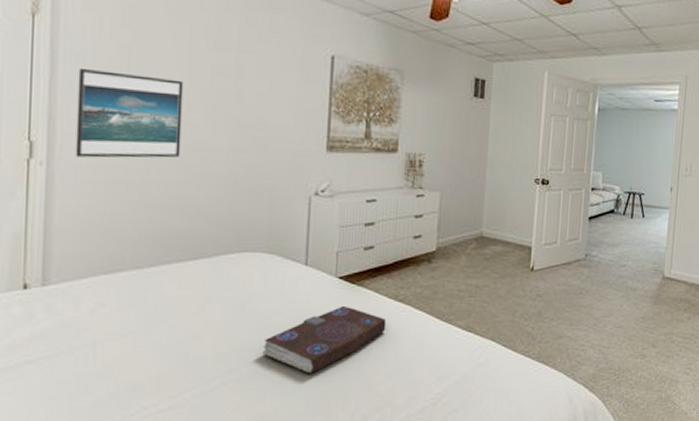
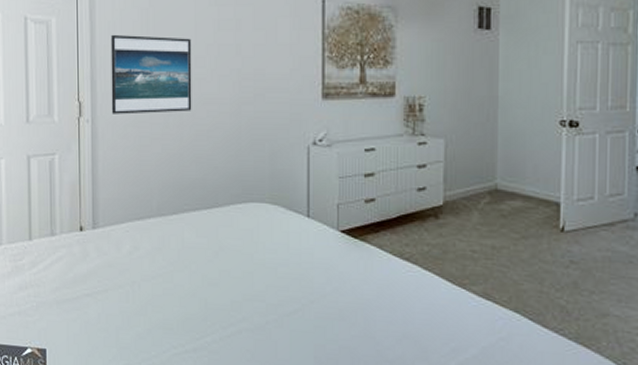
book: present [261,305,387,374] -> none [270,261,393,330]

